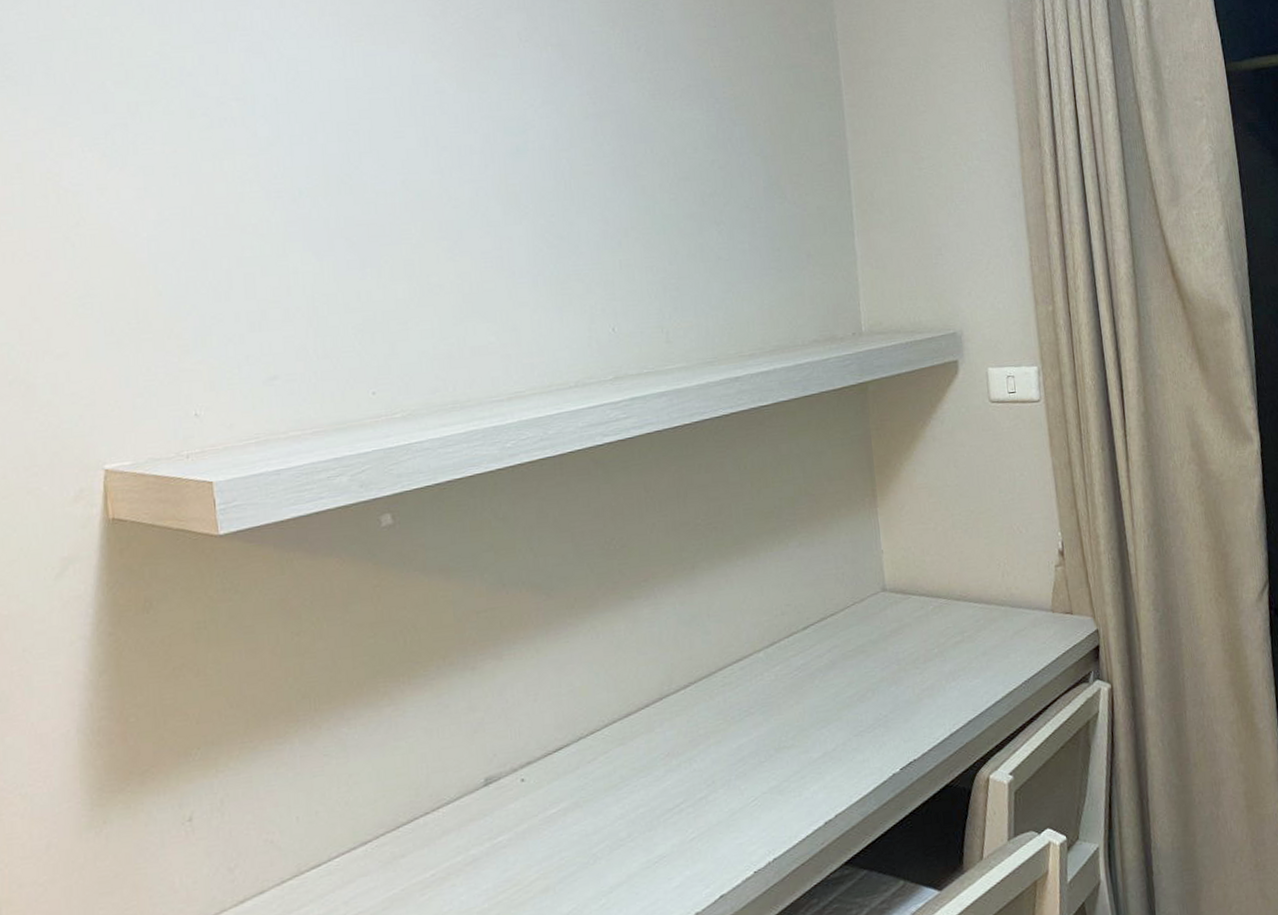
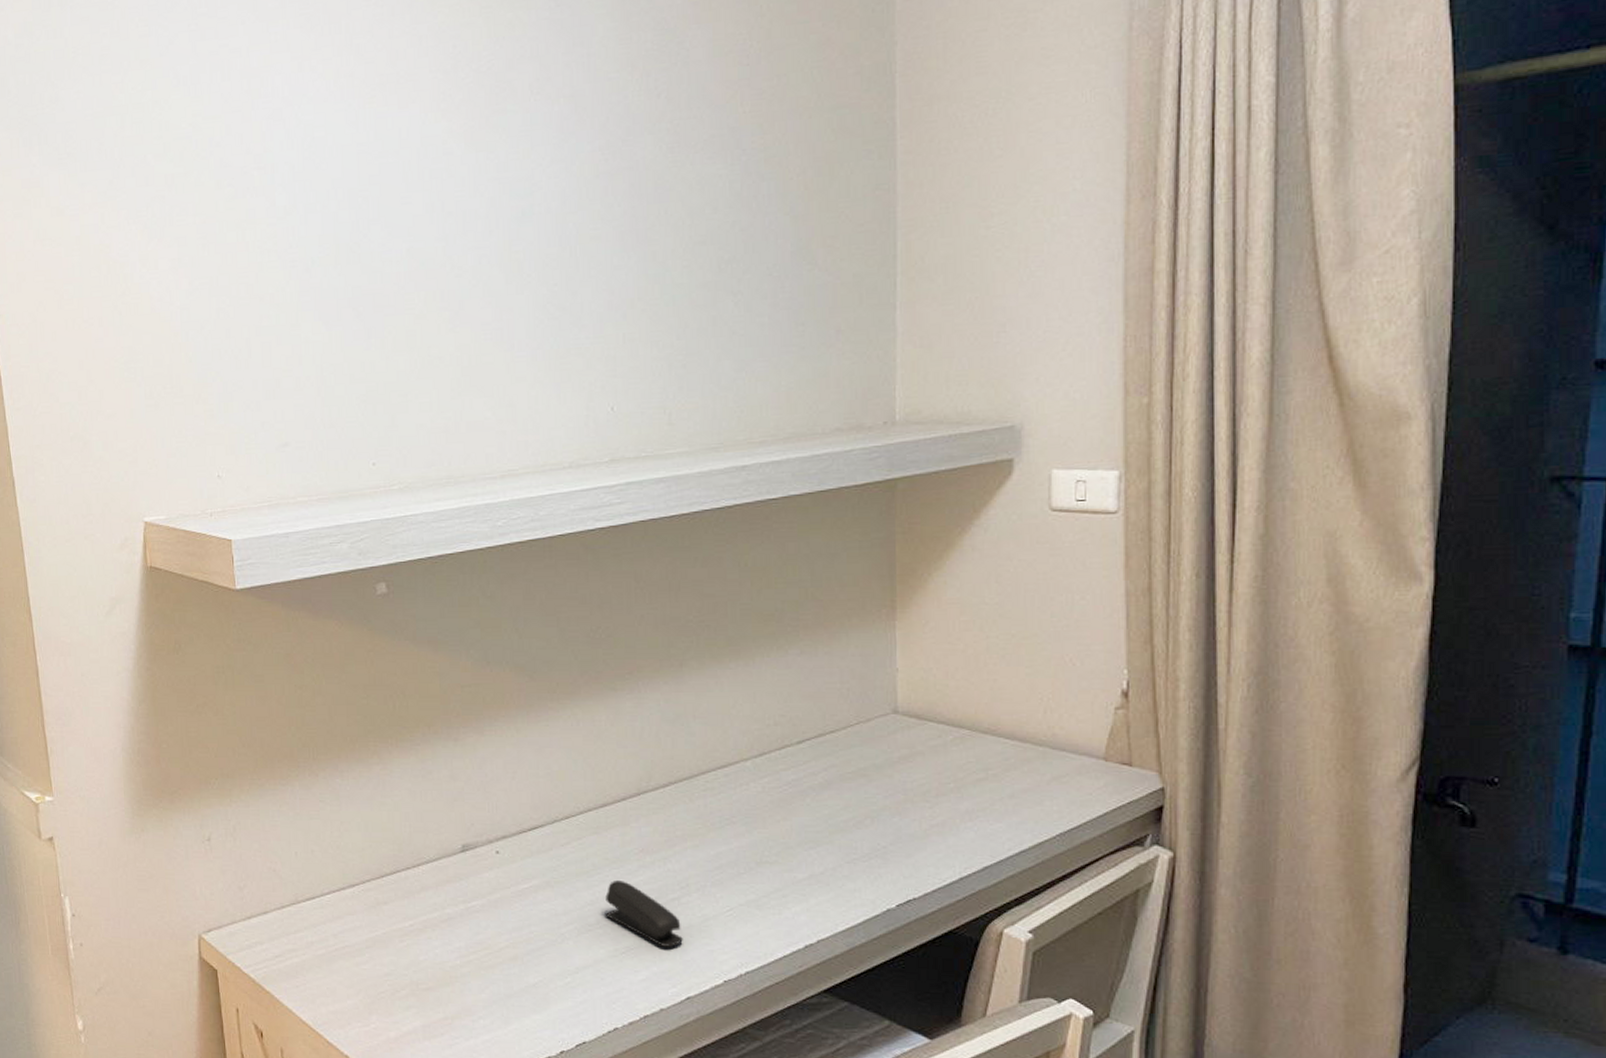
stapler: none [635,788,713,849] -> present [605,880,683,947]

